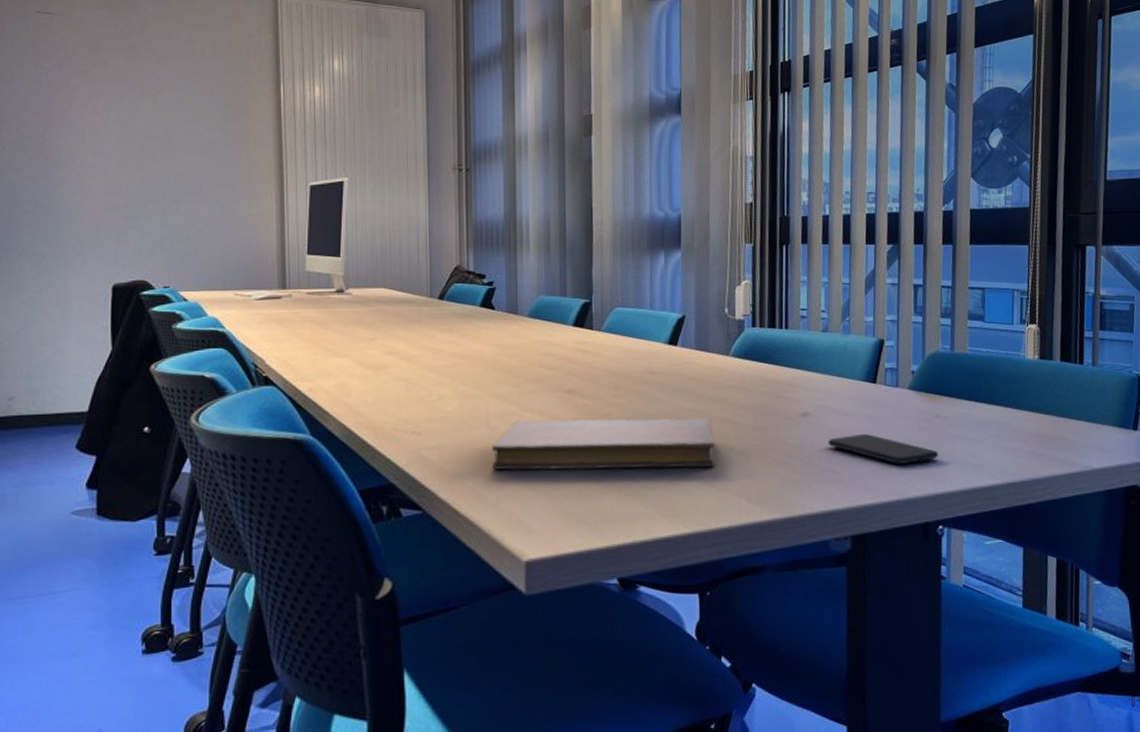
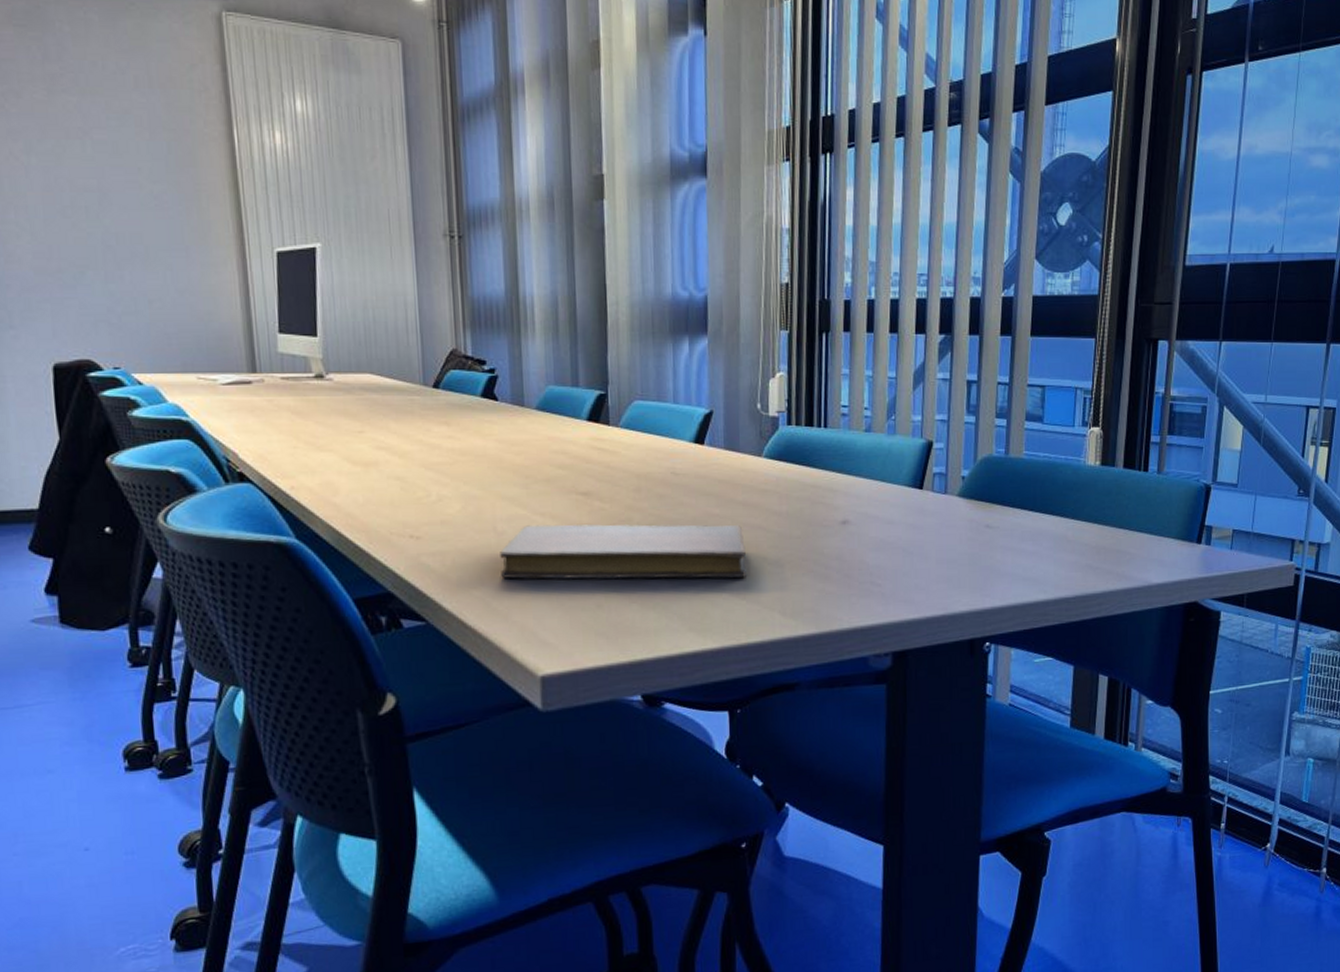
smartphone: present [828,433,939,464] -> none [869,543,989,577]

